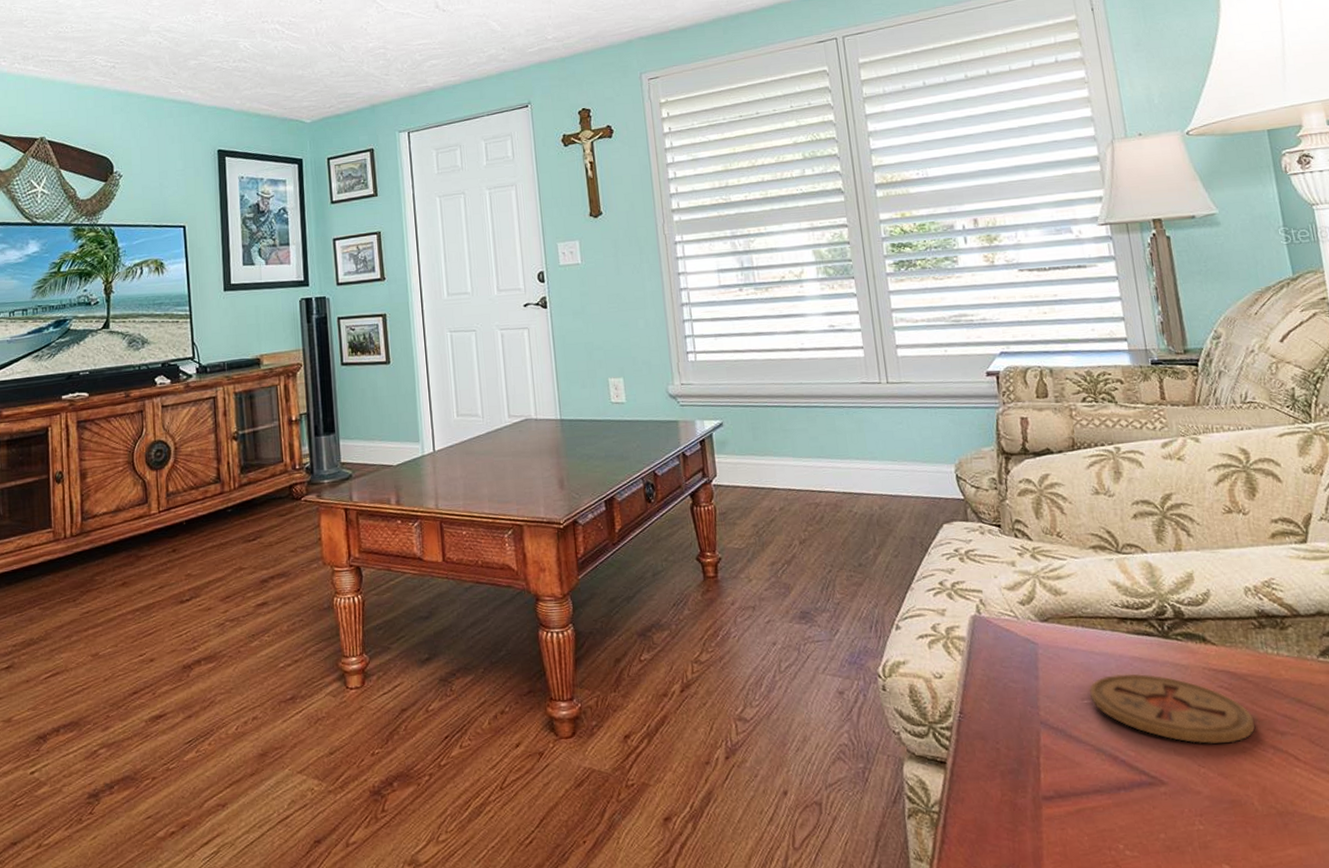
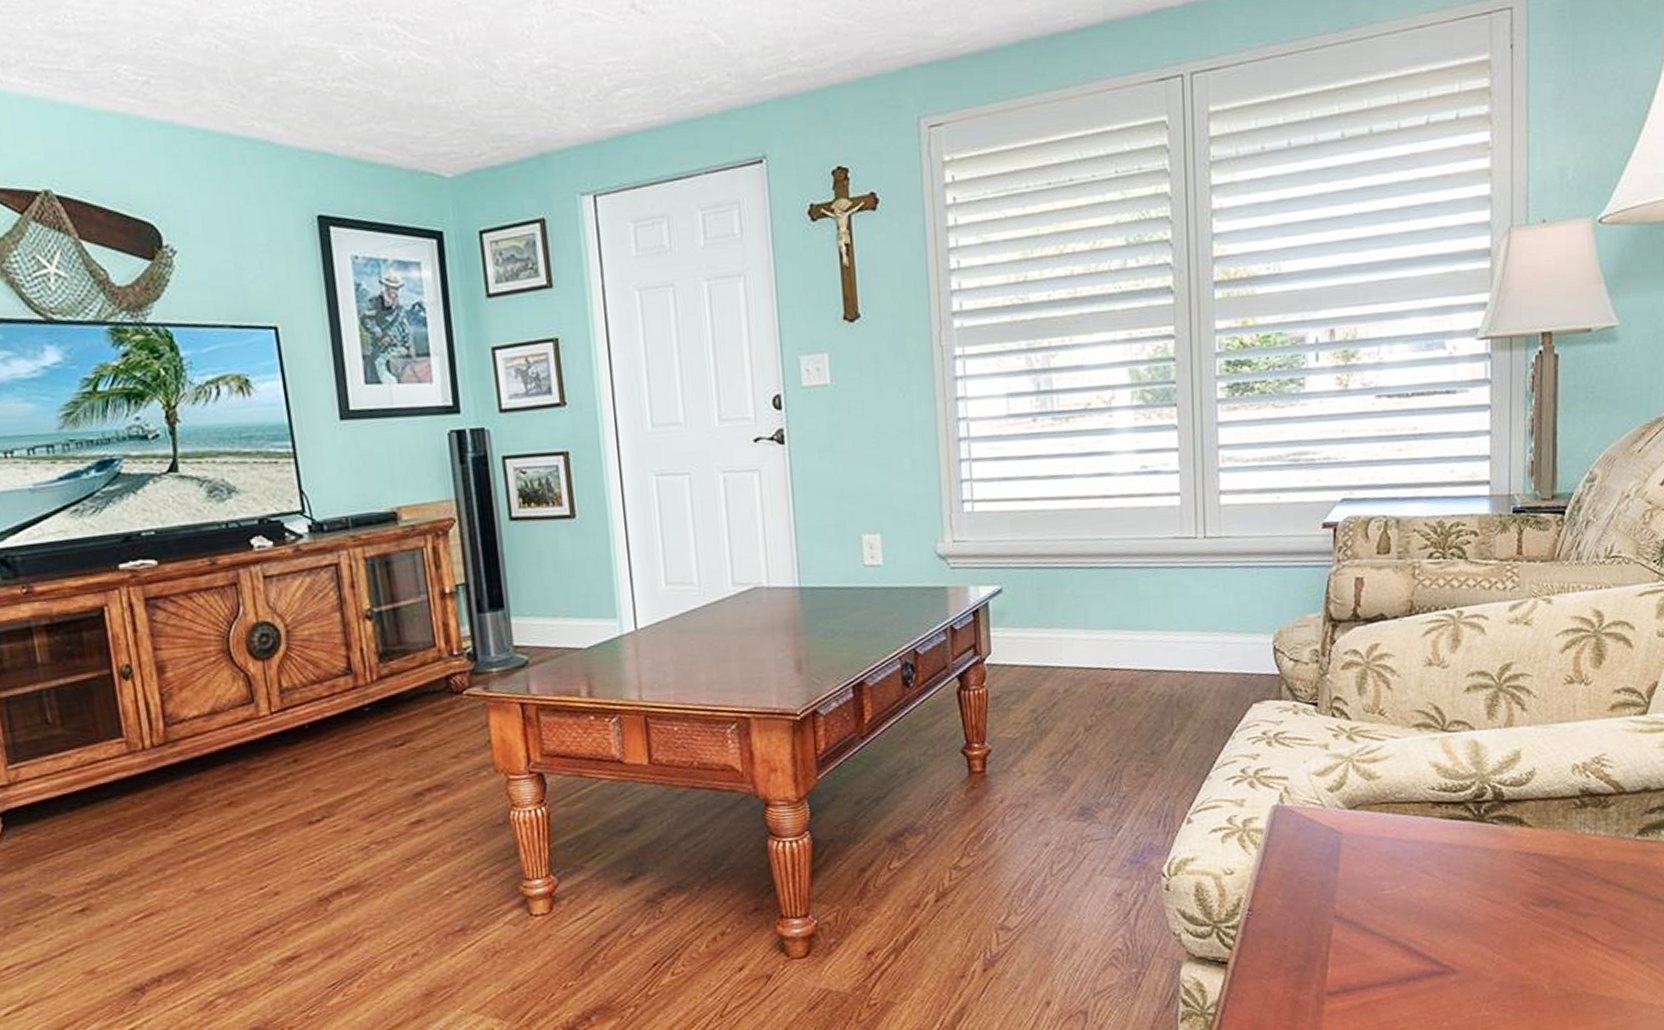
coaster: present [1089,673,1255,744] -> none [1390,860,1559,930]

